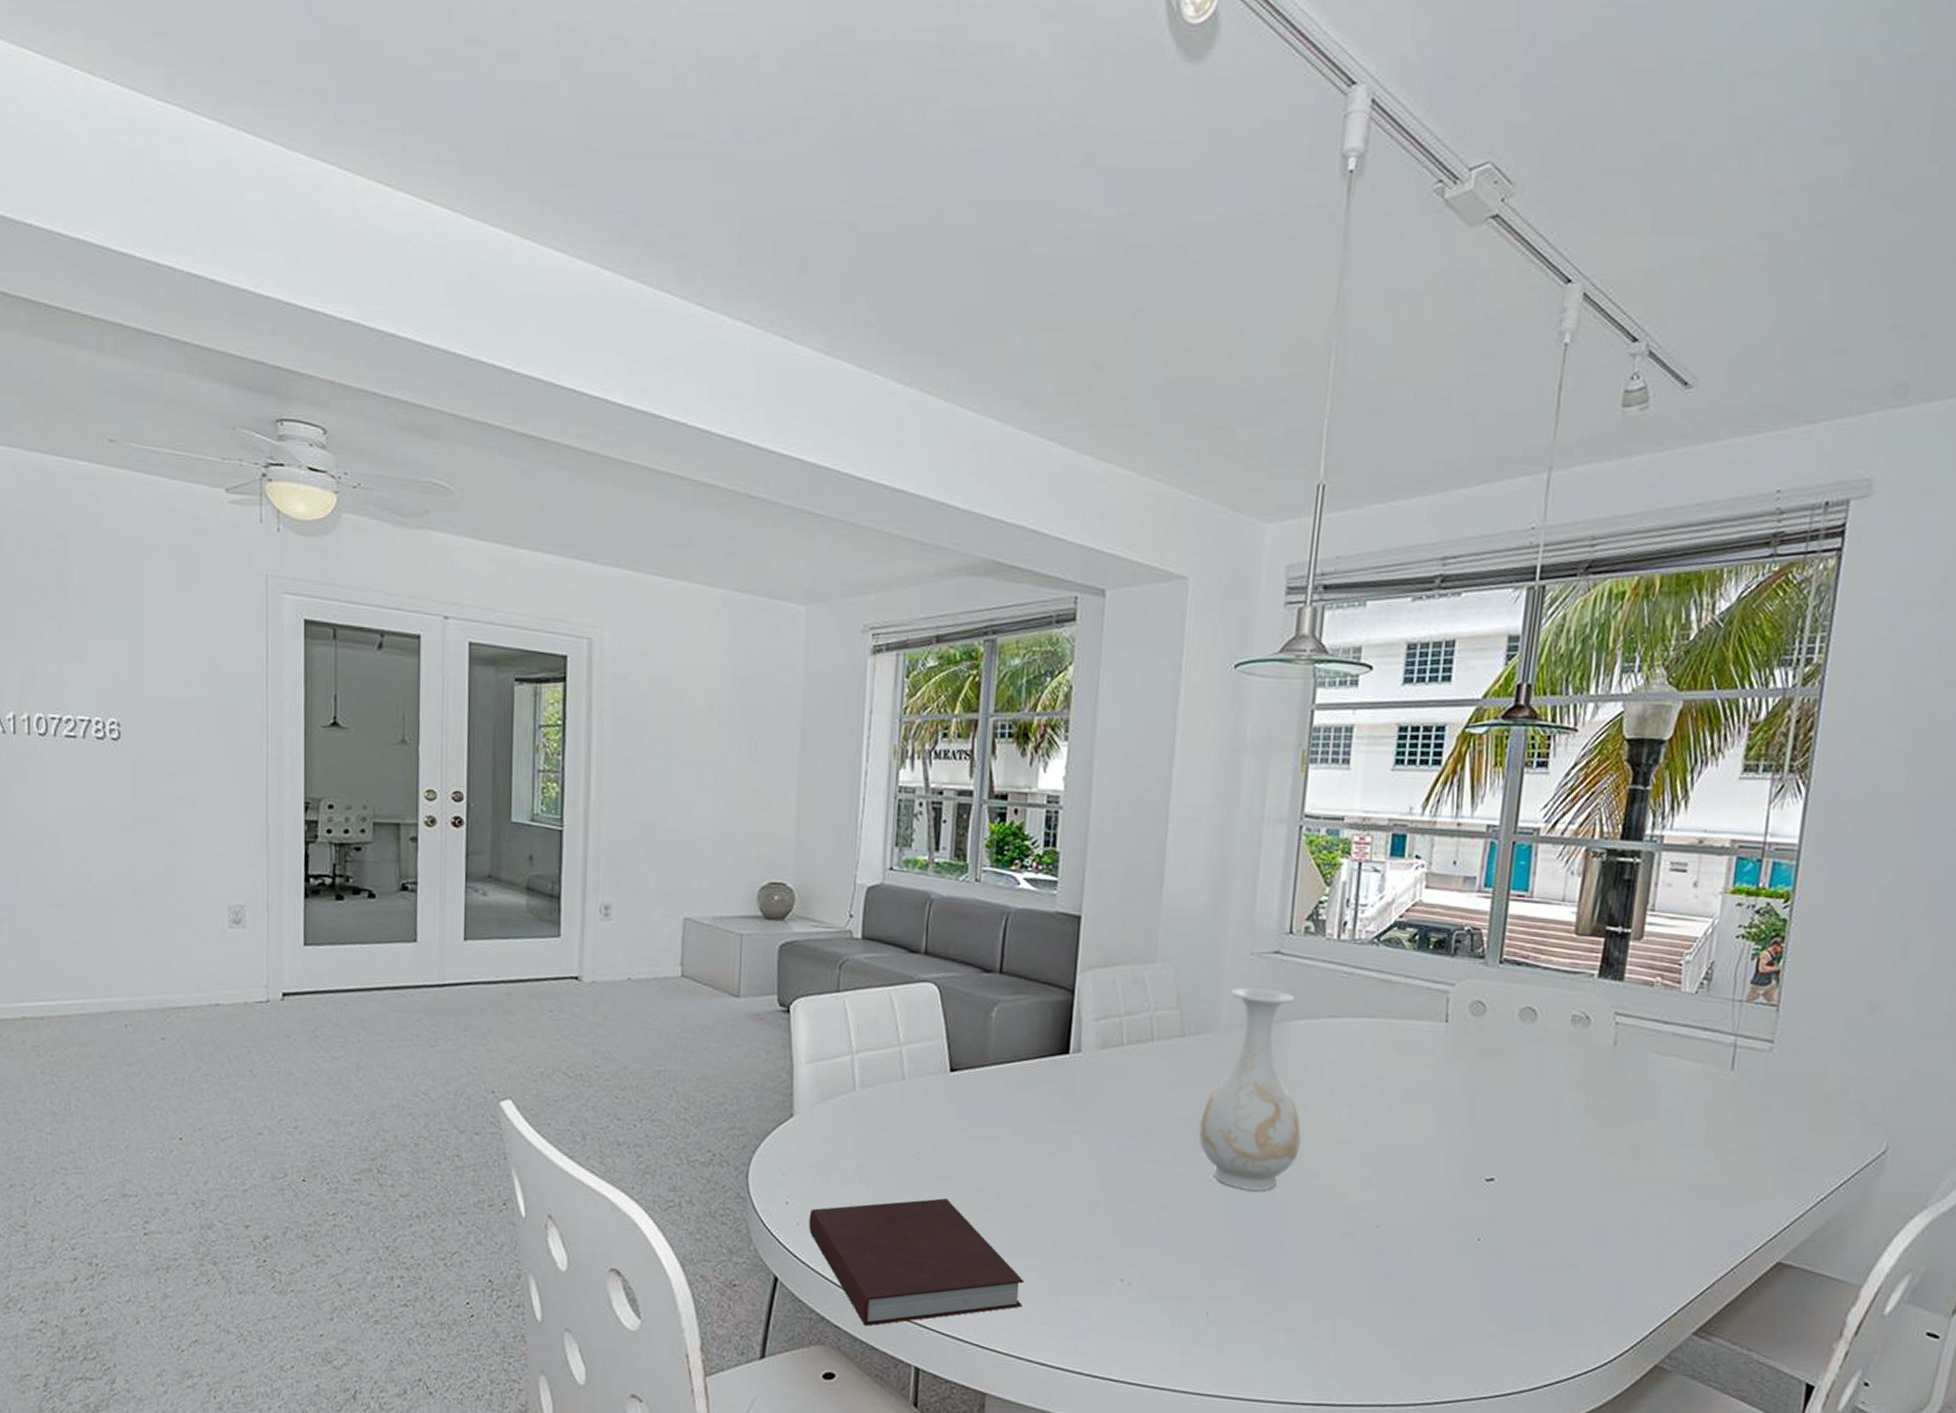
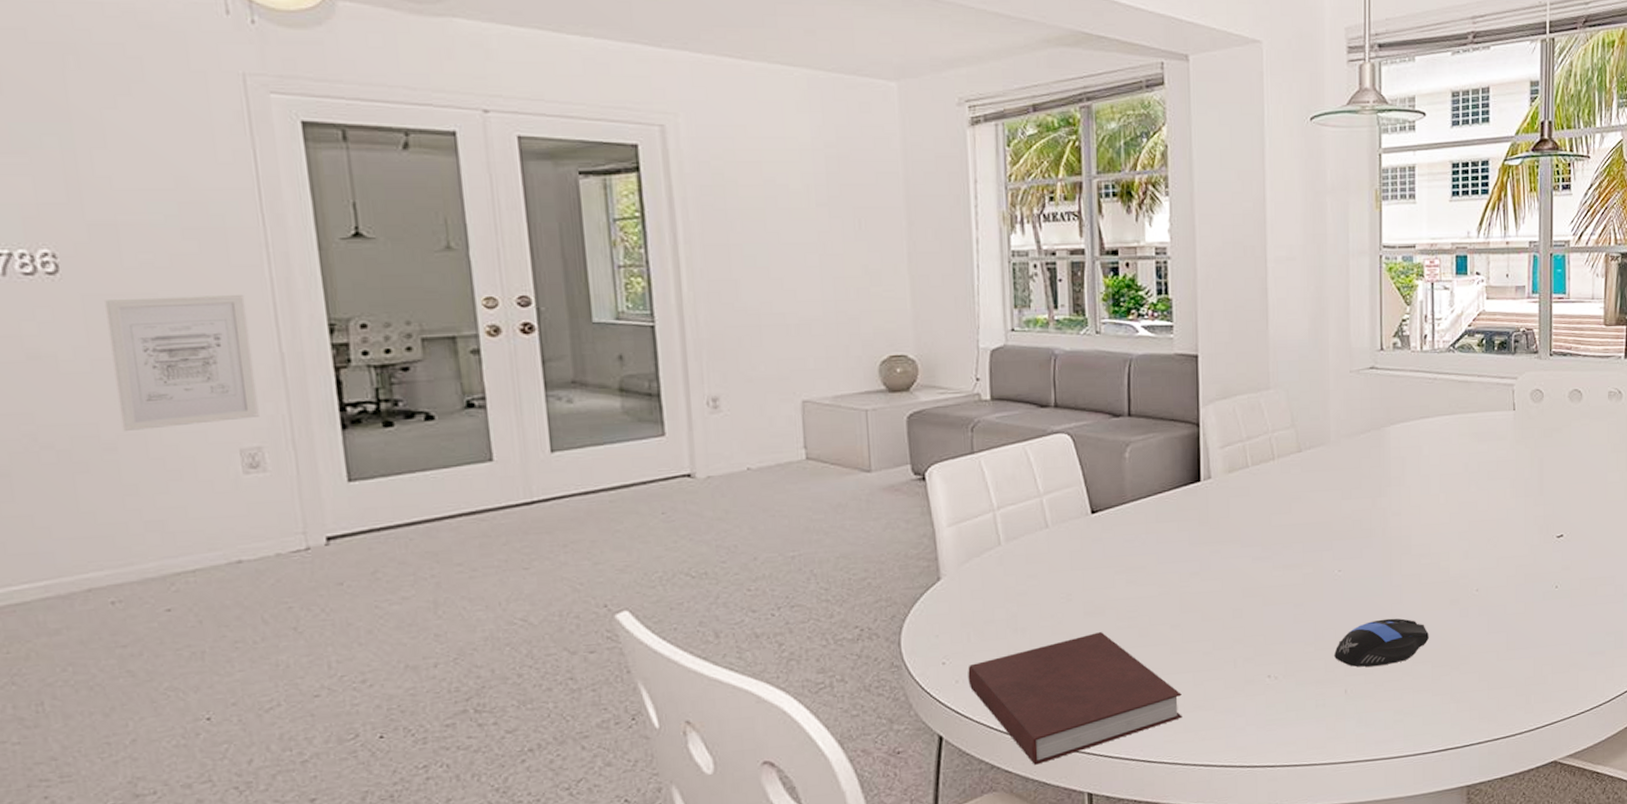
wall art: none [149,765,246,881] -> present [105,295,259,432]
computer mouse: none [1198,1240,1313,1293] -> present [1334,618,1429,667]
vase: present [1199,987,1302,1192] -> none [1322,400,1409,579]

